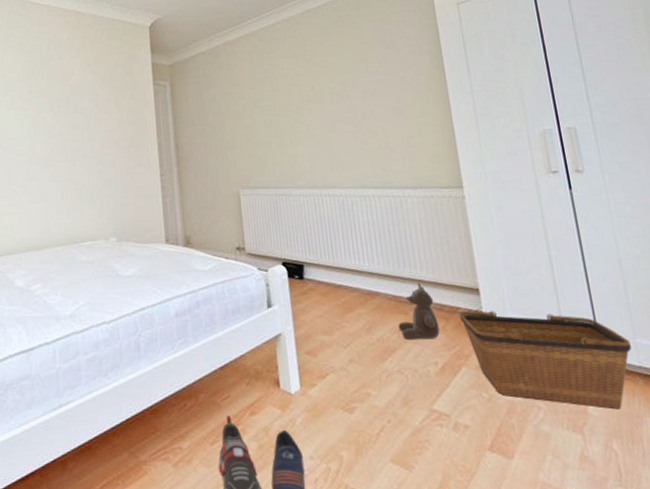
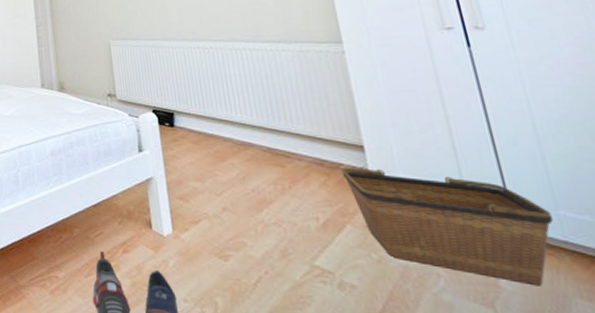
stuffed animal: present [398,282,440,340] -> none [274,136,320,194]

